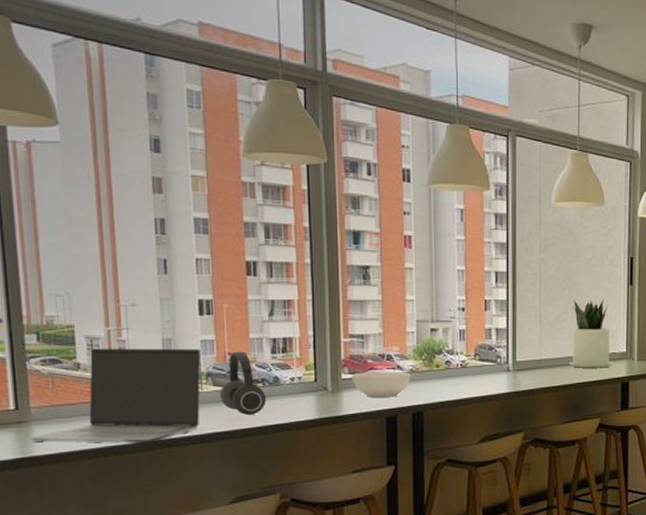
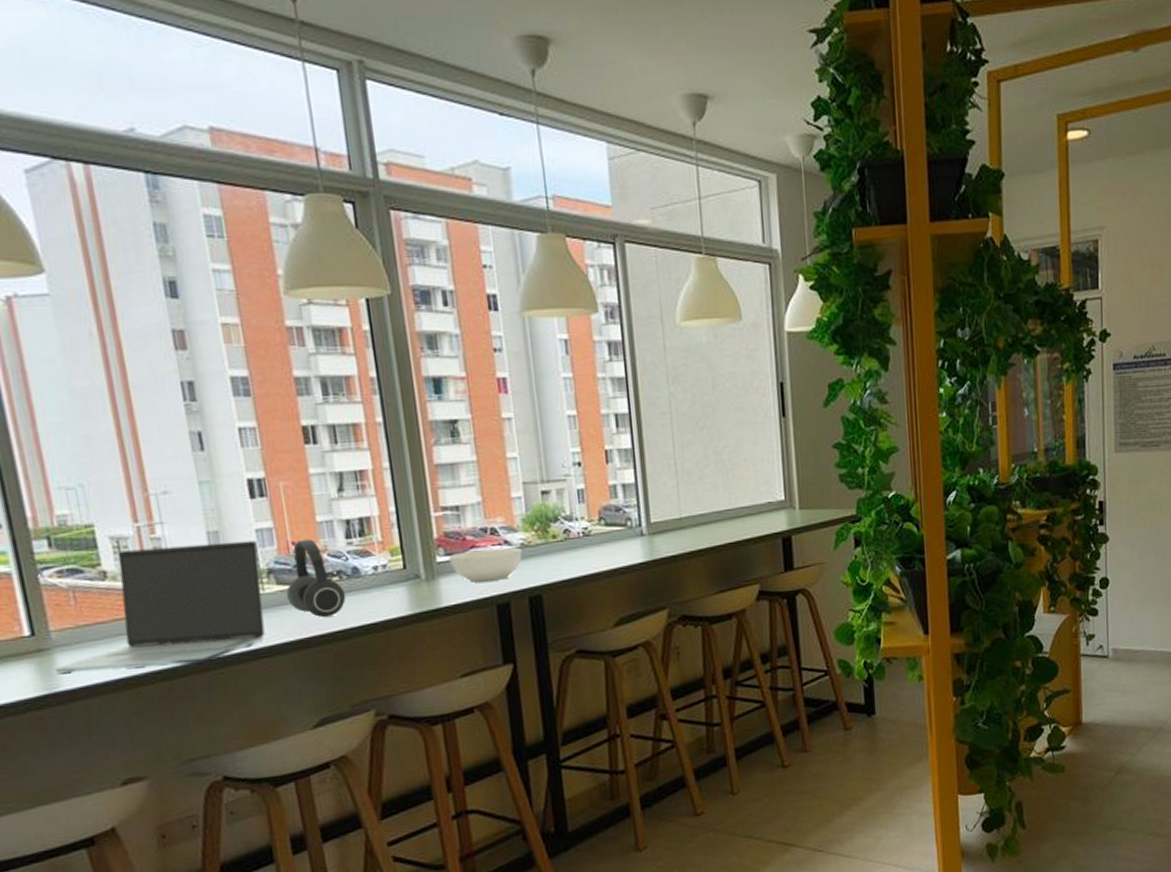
planter: present [569,300,613,368] -> none [714,438,770,525]

